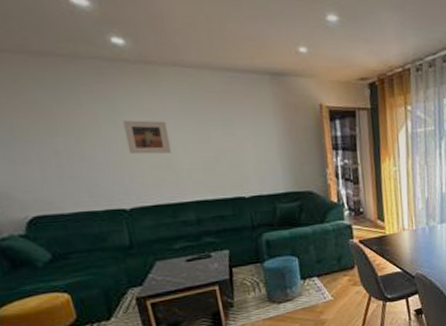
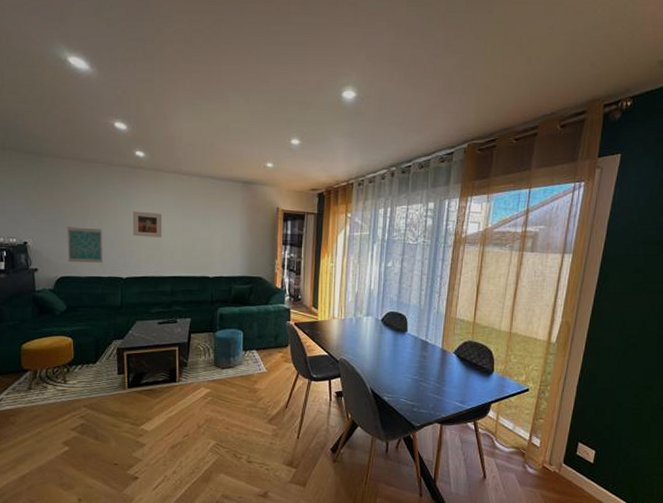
wall art: none [27,148,93,196] -> present [67,227,103,263]

